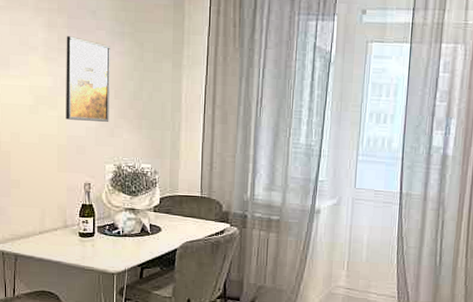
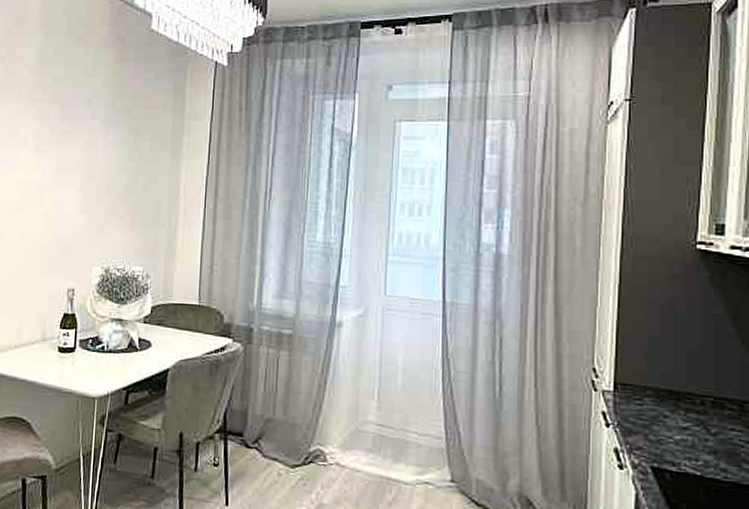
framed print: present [66,36,111,122] -> none [52,126,105,219]

